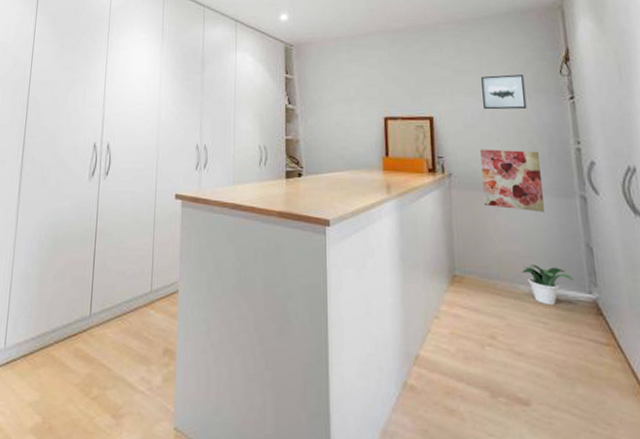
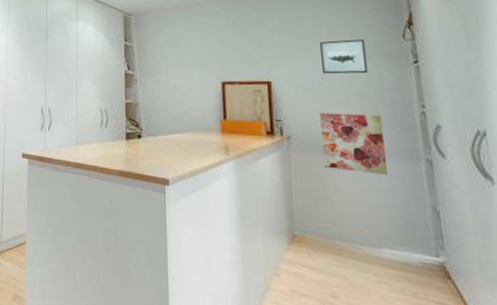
potted plant: present [521,264,574,306] -> none [363,226,420,268]

